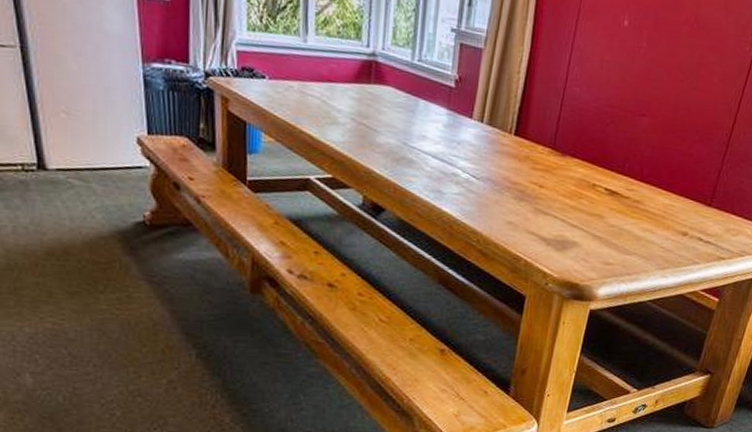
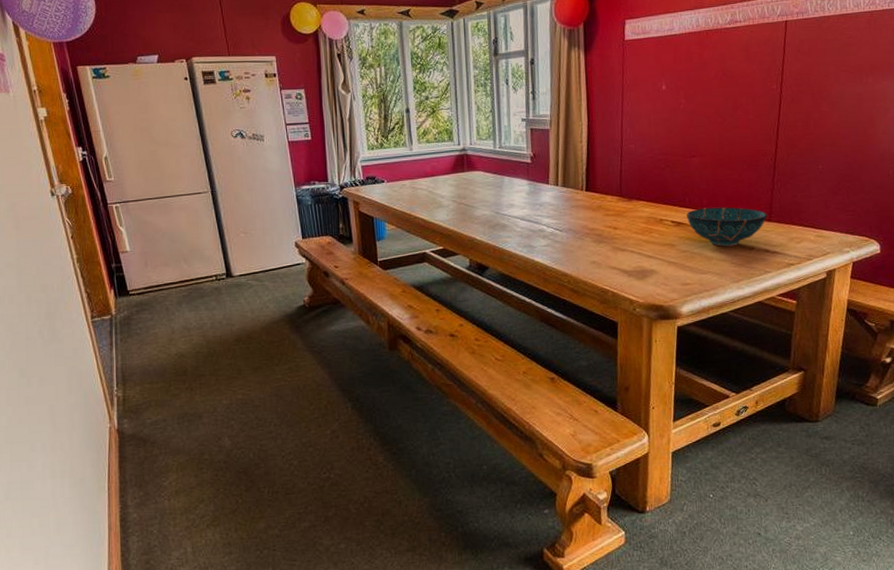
decorative bowl: none [622,178,709,228] -> present [686,207,767,246]

